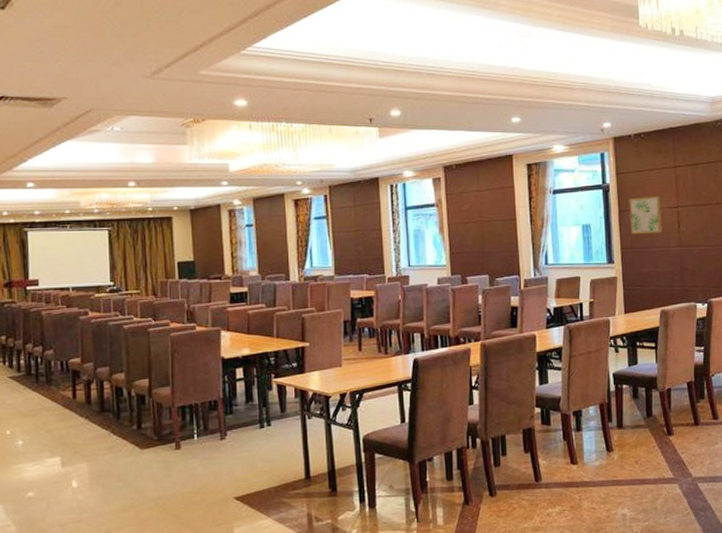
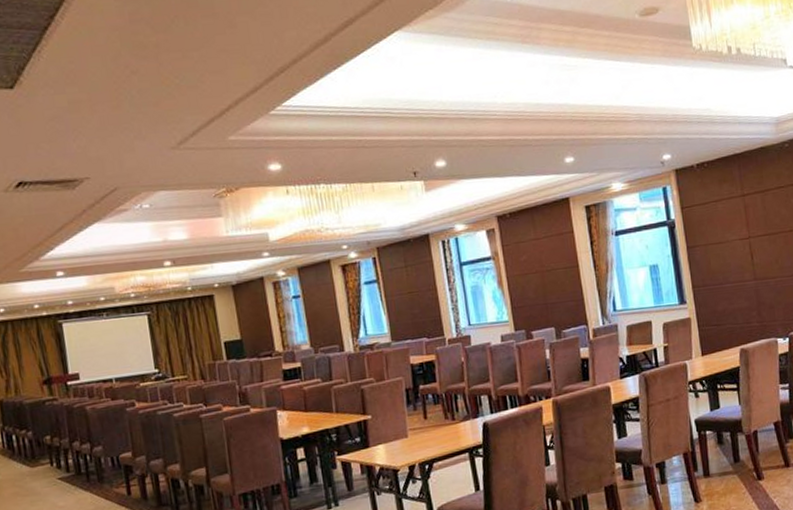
wall art: present [629,195,662,235] -> none [697,227,735,272]

